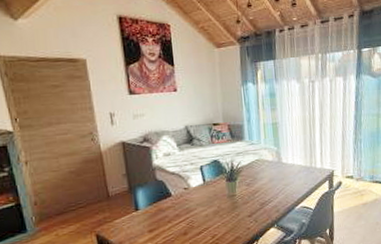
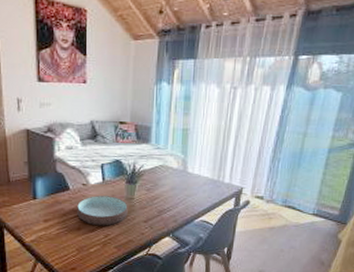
bowl: none [181,196,232,228] -> present [77,196,128,226]

